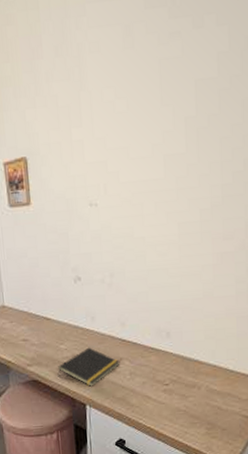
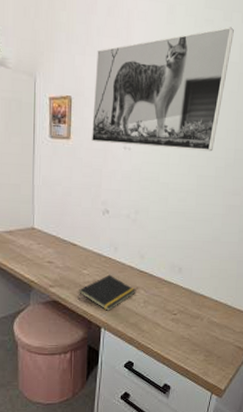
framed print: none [48,34,208,204] -> present [91,27,234,152]

